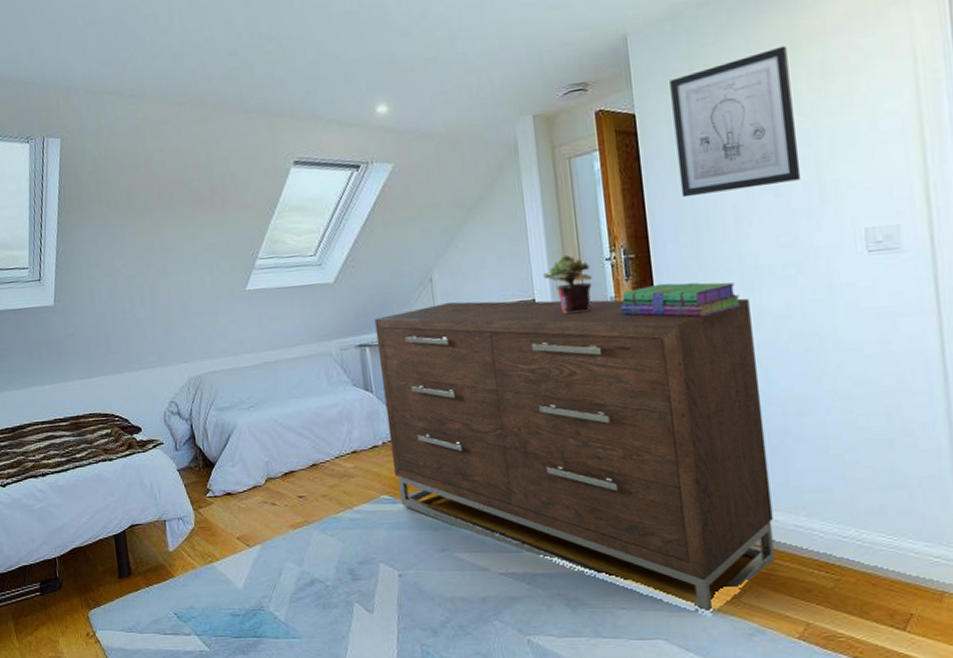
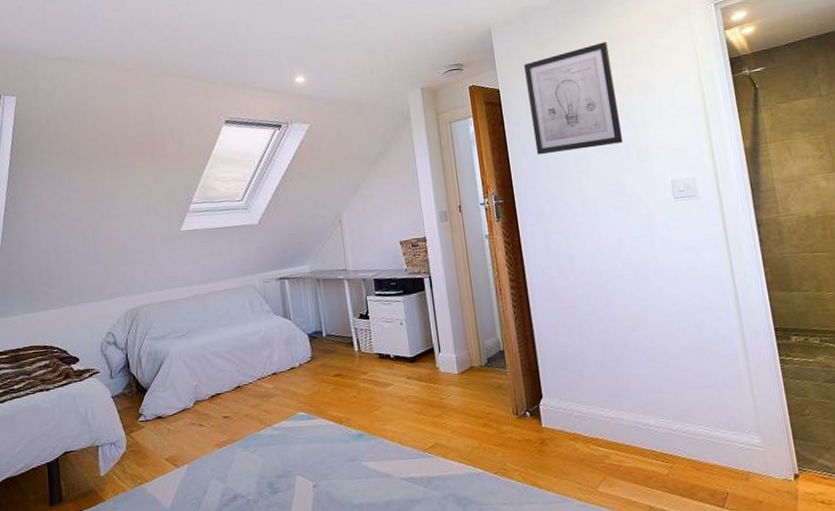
dresser: present [374,299,776,613] -> none [293,236,623,504]
potted plant: present [543,255,593,314] -> none [432,201,471,249]
stack of books: present [620,282,741,318] -> none [493,222,585,251]

